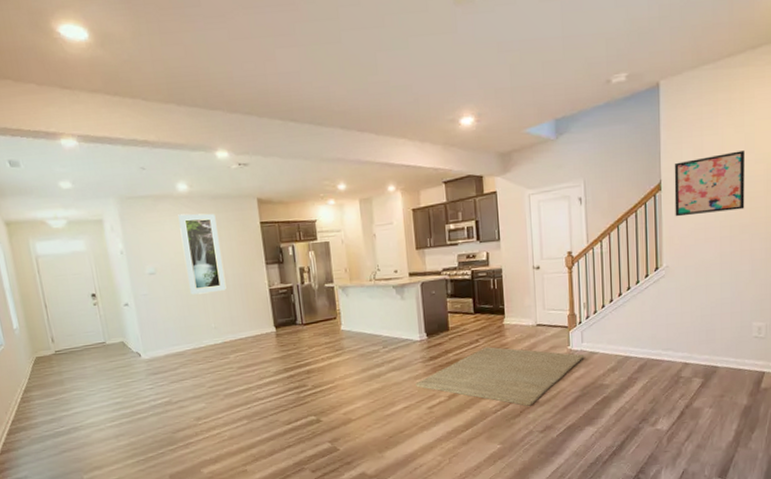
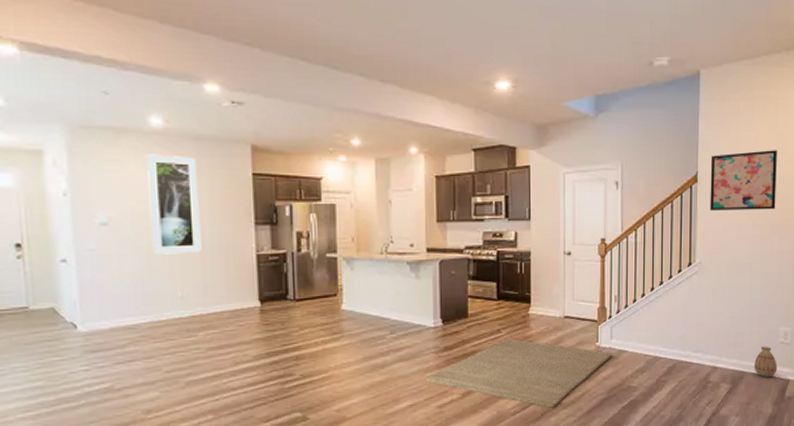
vase: none [727,341,751,371] -> present [754,346,777,378]

